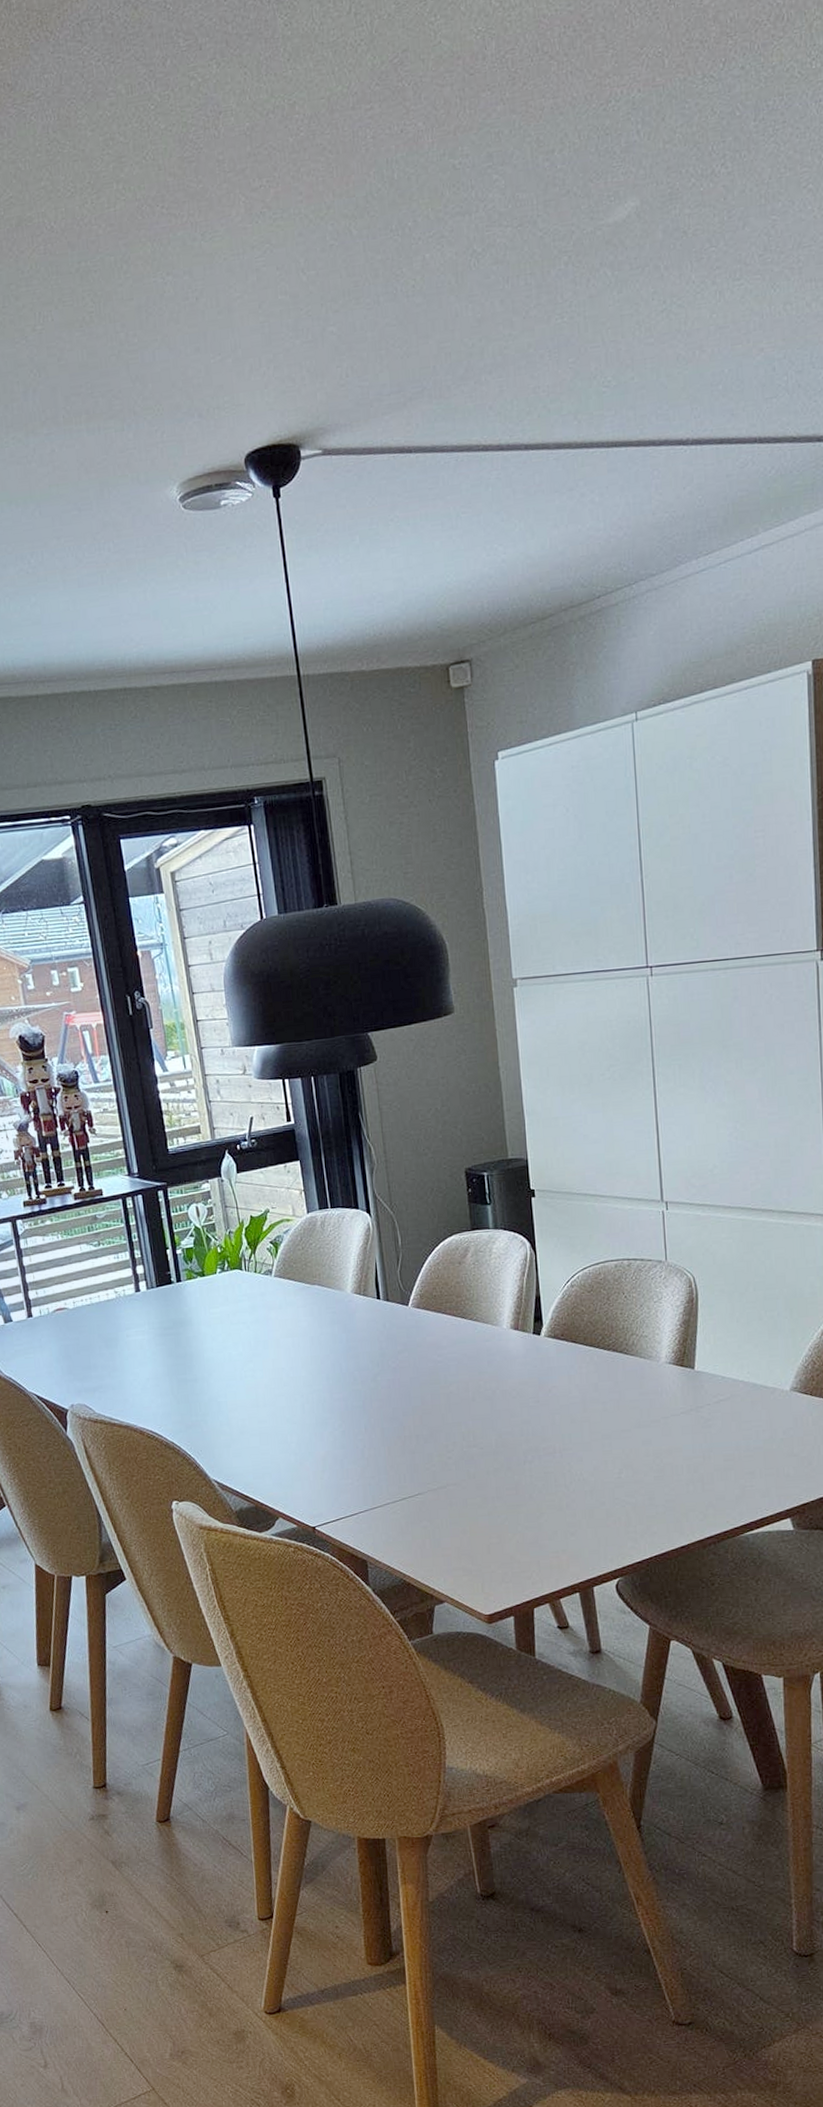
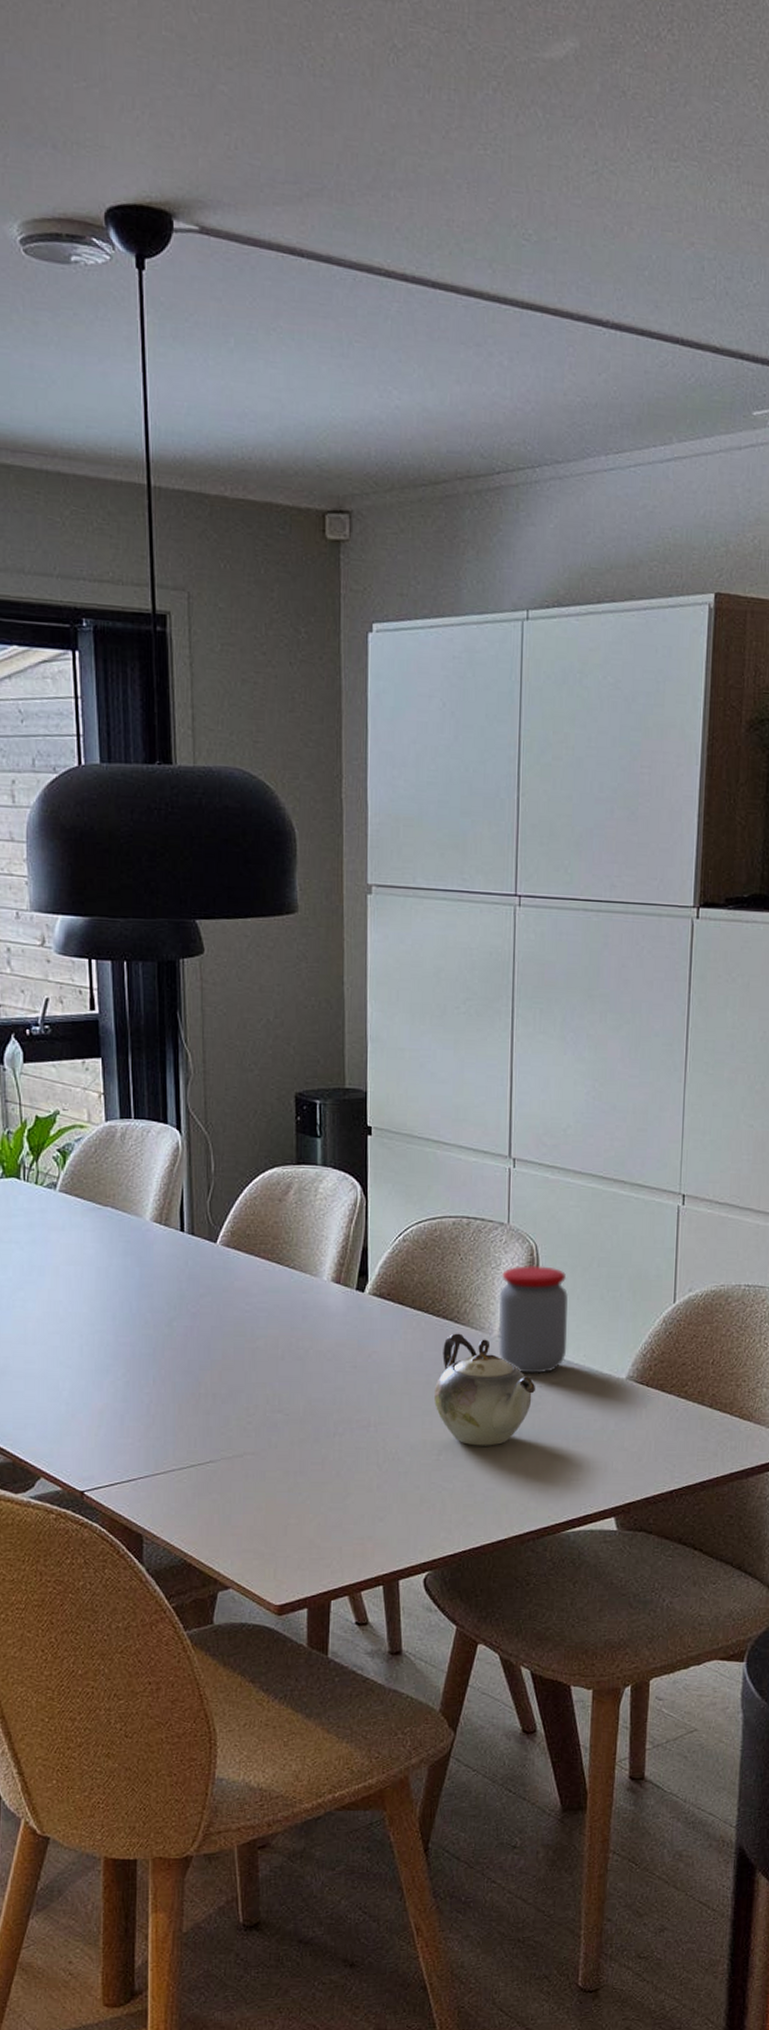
teapot: none [610,1363,704,1463] -> present [433,1333,535,1446]
jar: none [663,1295,731,1394] -> present [498,1266,568,1374]

